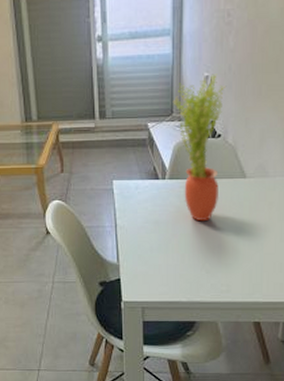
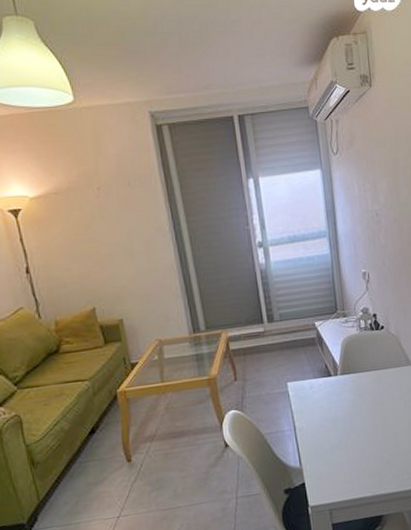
potted plant: present [172,74,227,222] -> none [335,269,389,413]

